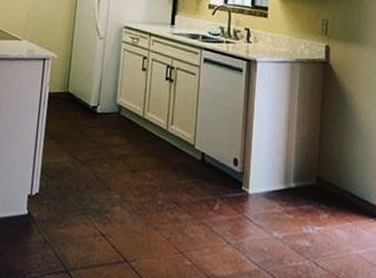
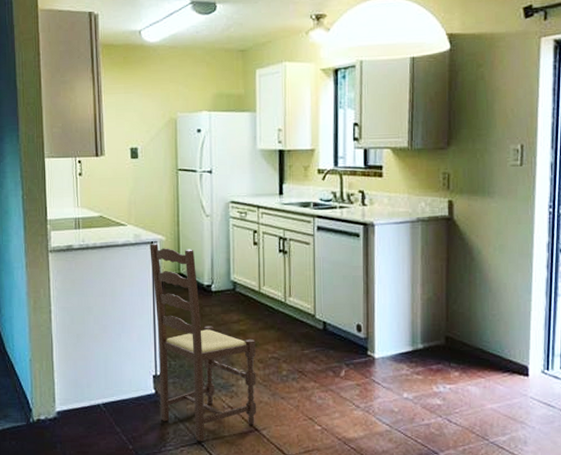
dining chair: none [30,60,135,270] -> present [149,243,257,442]

